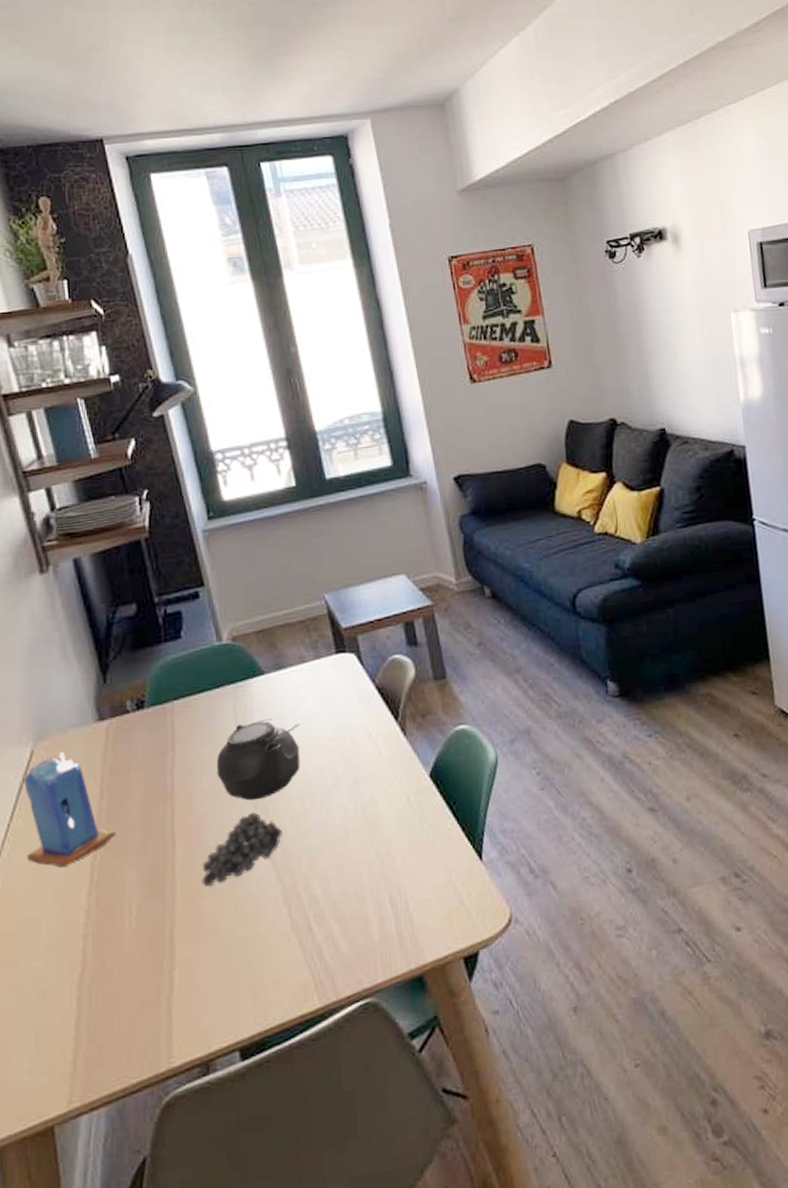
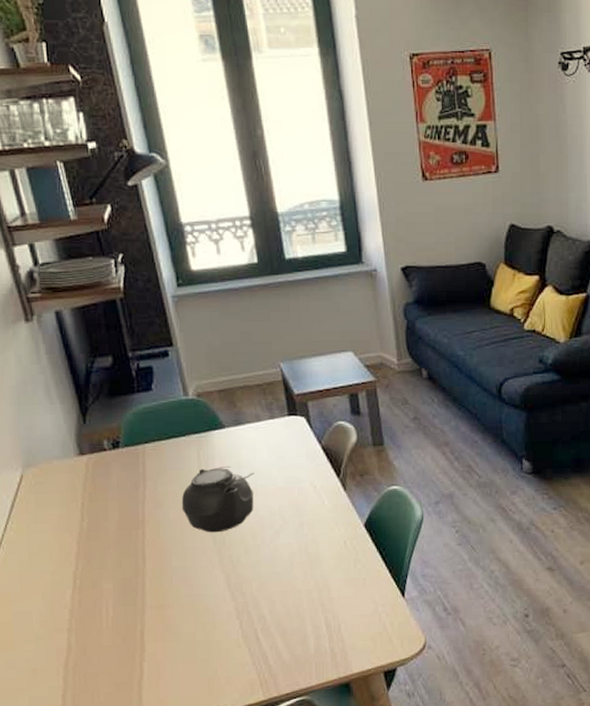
candle: present [24,751,116,867] -> none [15,478,95,573]
fruit: present [201,812,282,886] -> none [167,542,237,599]

